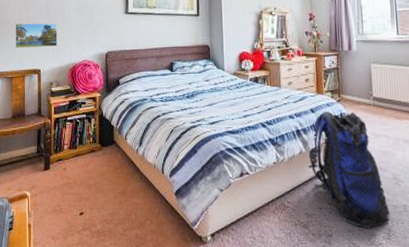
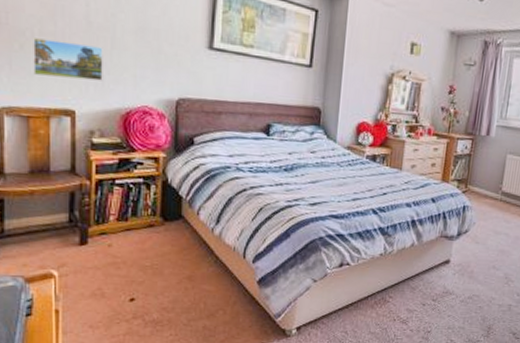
backpack: present [308,111,390,228] -> none [417,202,494,326]

